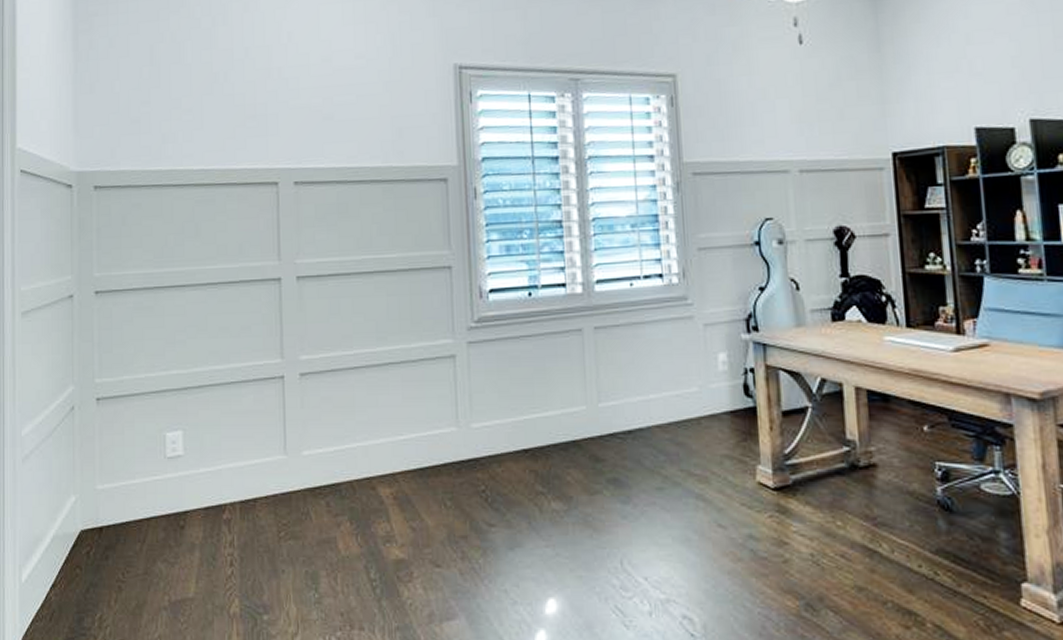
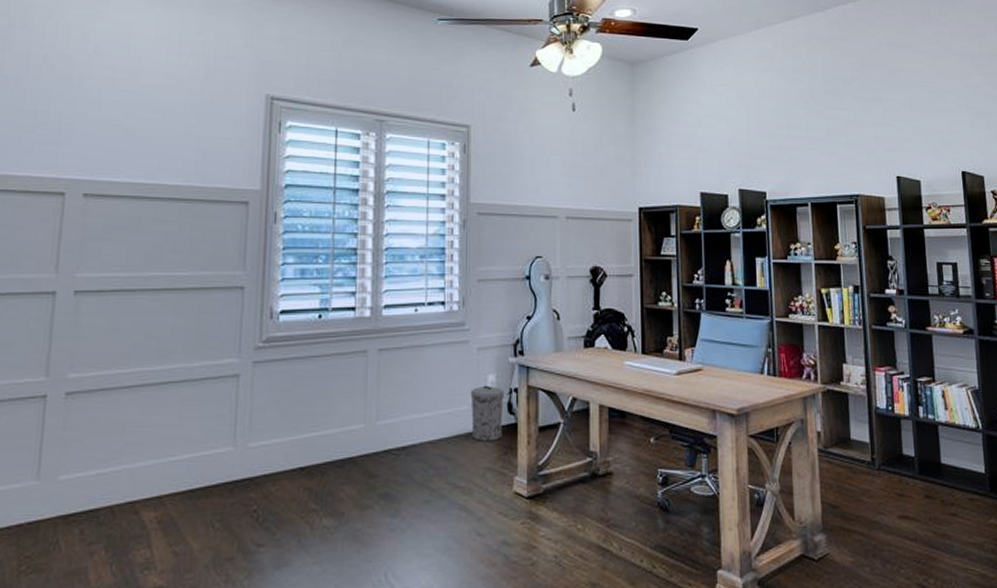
trash can: none [699,365,739,426] -> present [470,385,505,441]

